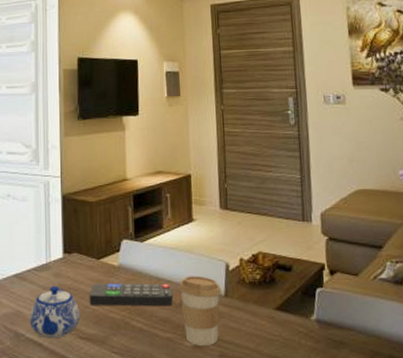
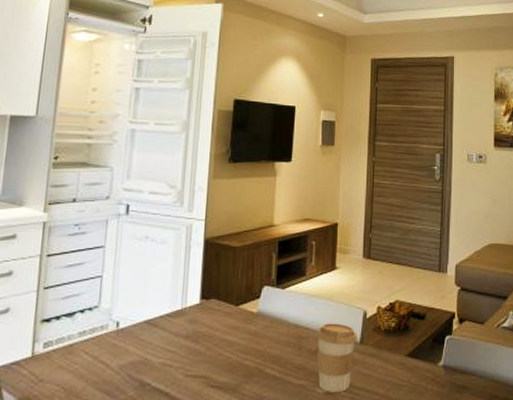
teapot: present [29,286,80,338] -> none [157,333,213,387]
remote control: present [89,282,173,307] -> none [223,329,310,354]

